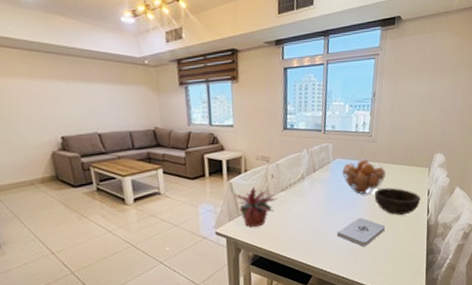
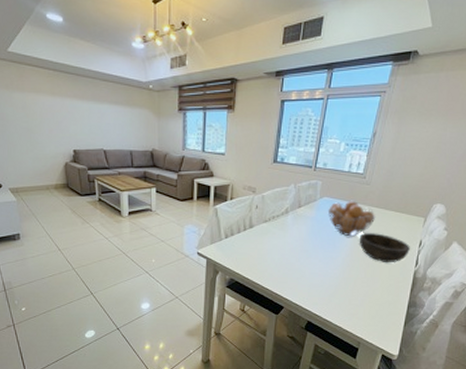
potted plant: present [233,186,277,228] -> none [216,214,259,254]
notepad: present [337,217,386,246] -> none [315,258,367,287]

